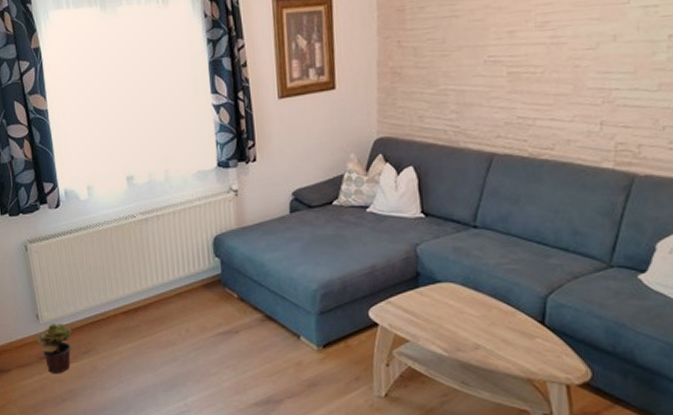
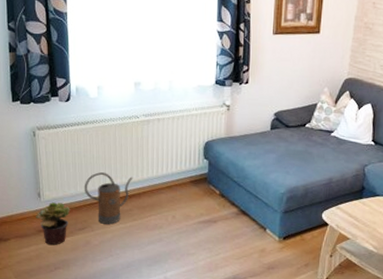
watering can: none [83,284,137,345] -> present [84,172,133,224]

